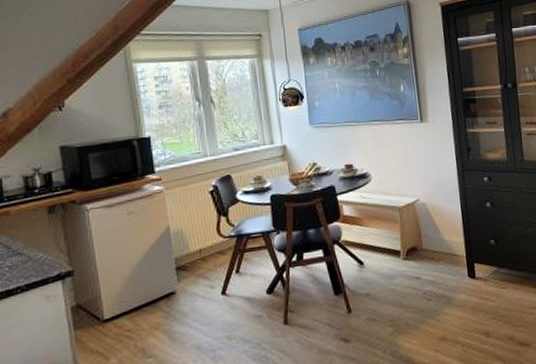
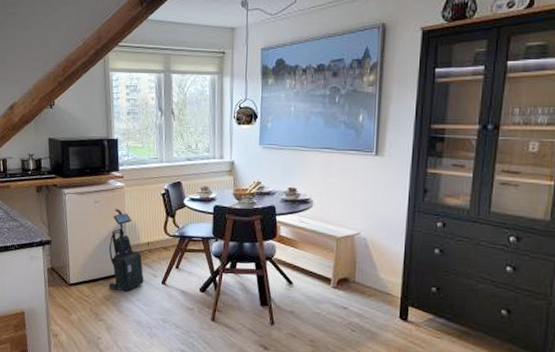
vacuum cleaner: none [151,217,200,315] -> present [108,209,144,291]

